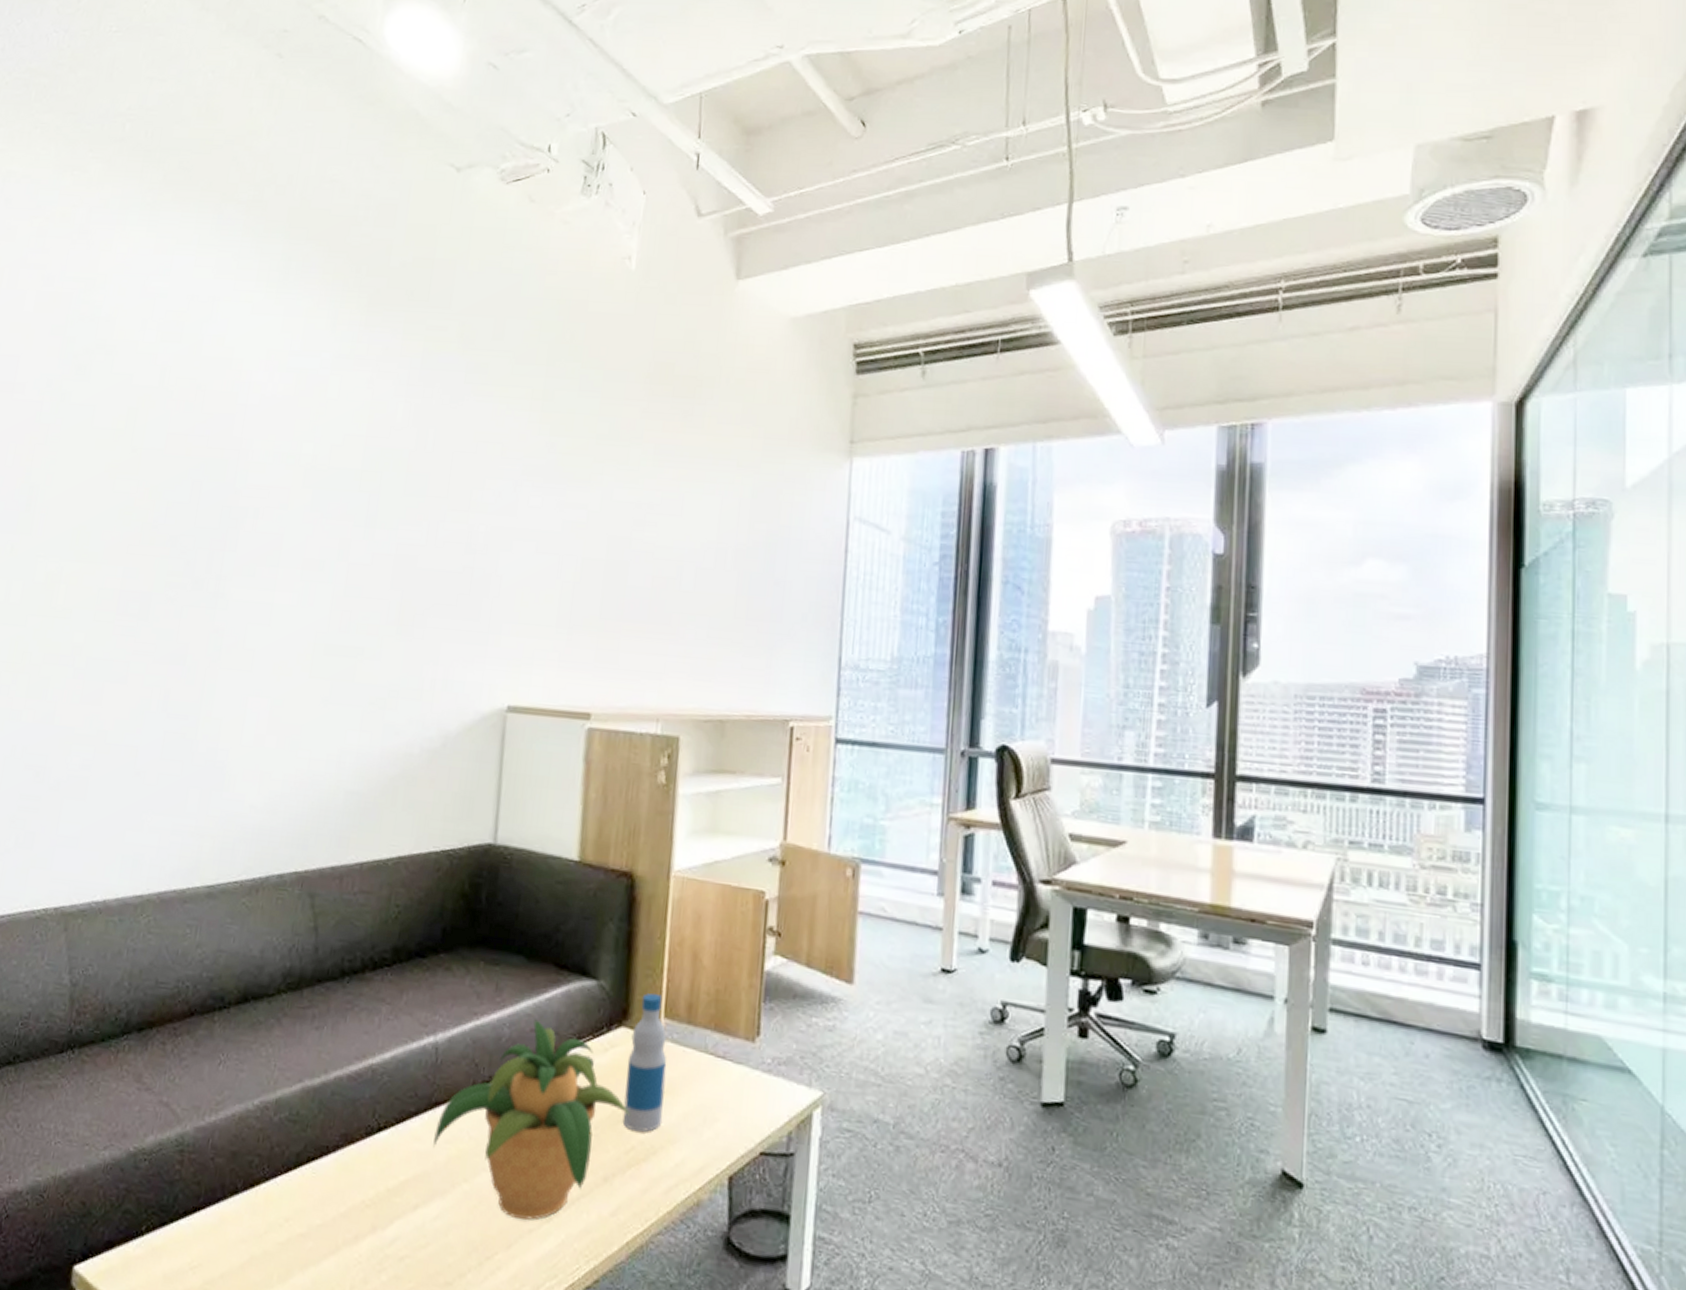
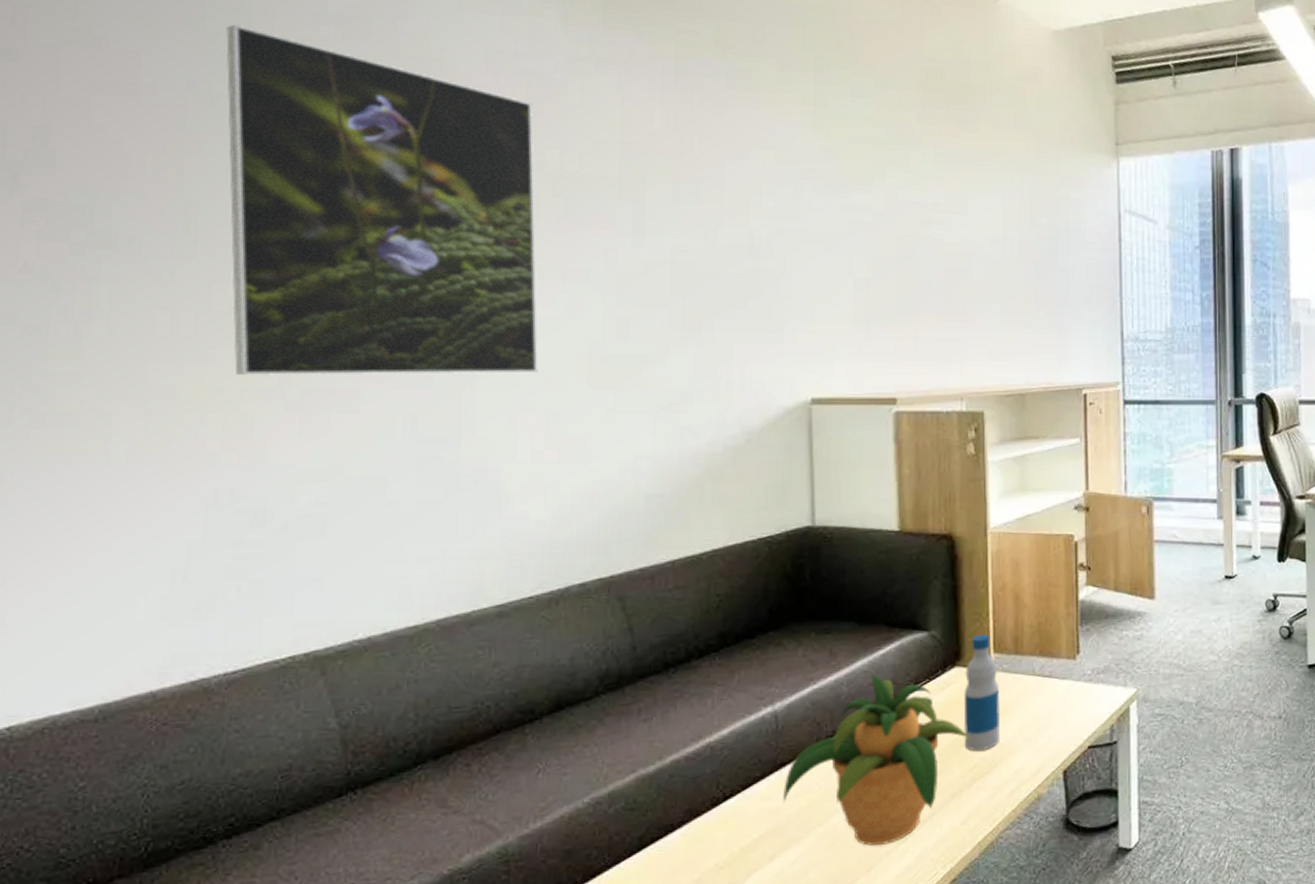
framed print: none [43,331,298,658] -> present [226,24,539,376]

